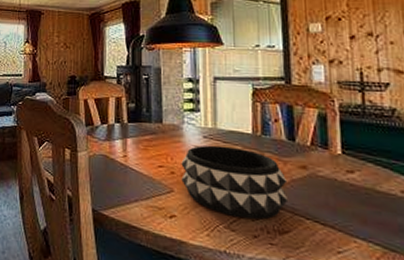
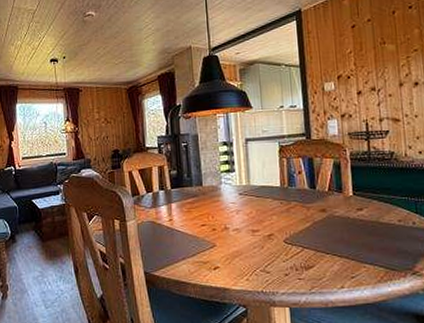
decorative bowl: present [181,145,289,220] -> none [221,200,312,261]

